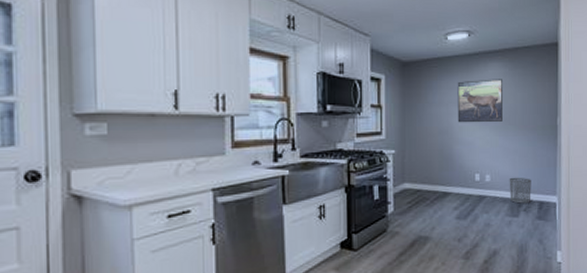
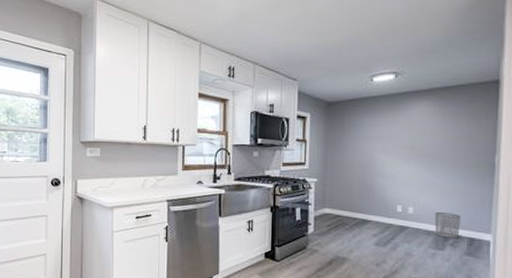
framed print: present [457,79,502,123] -> none [380,117,431,158]

